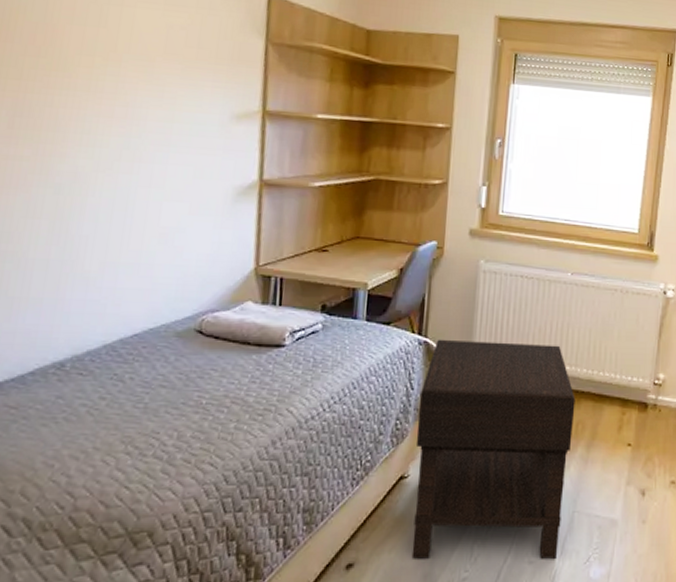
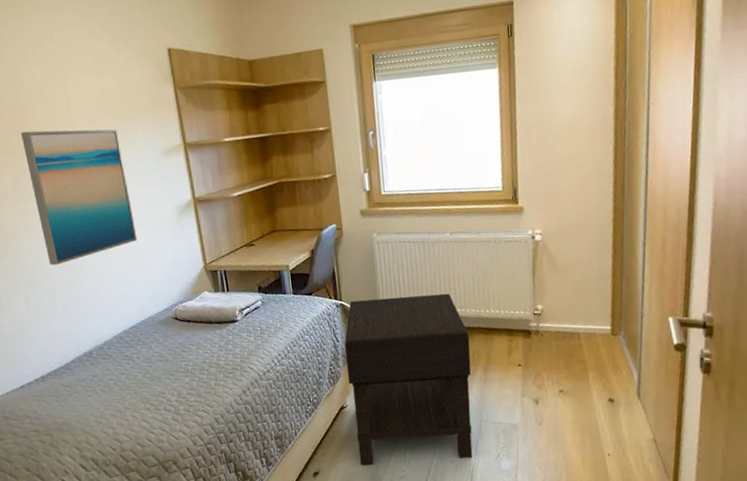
wall art: none [32,55,178,236] -> present [20,129,138,265]

